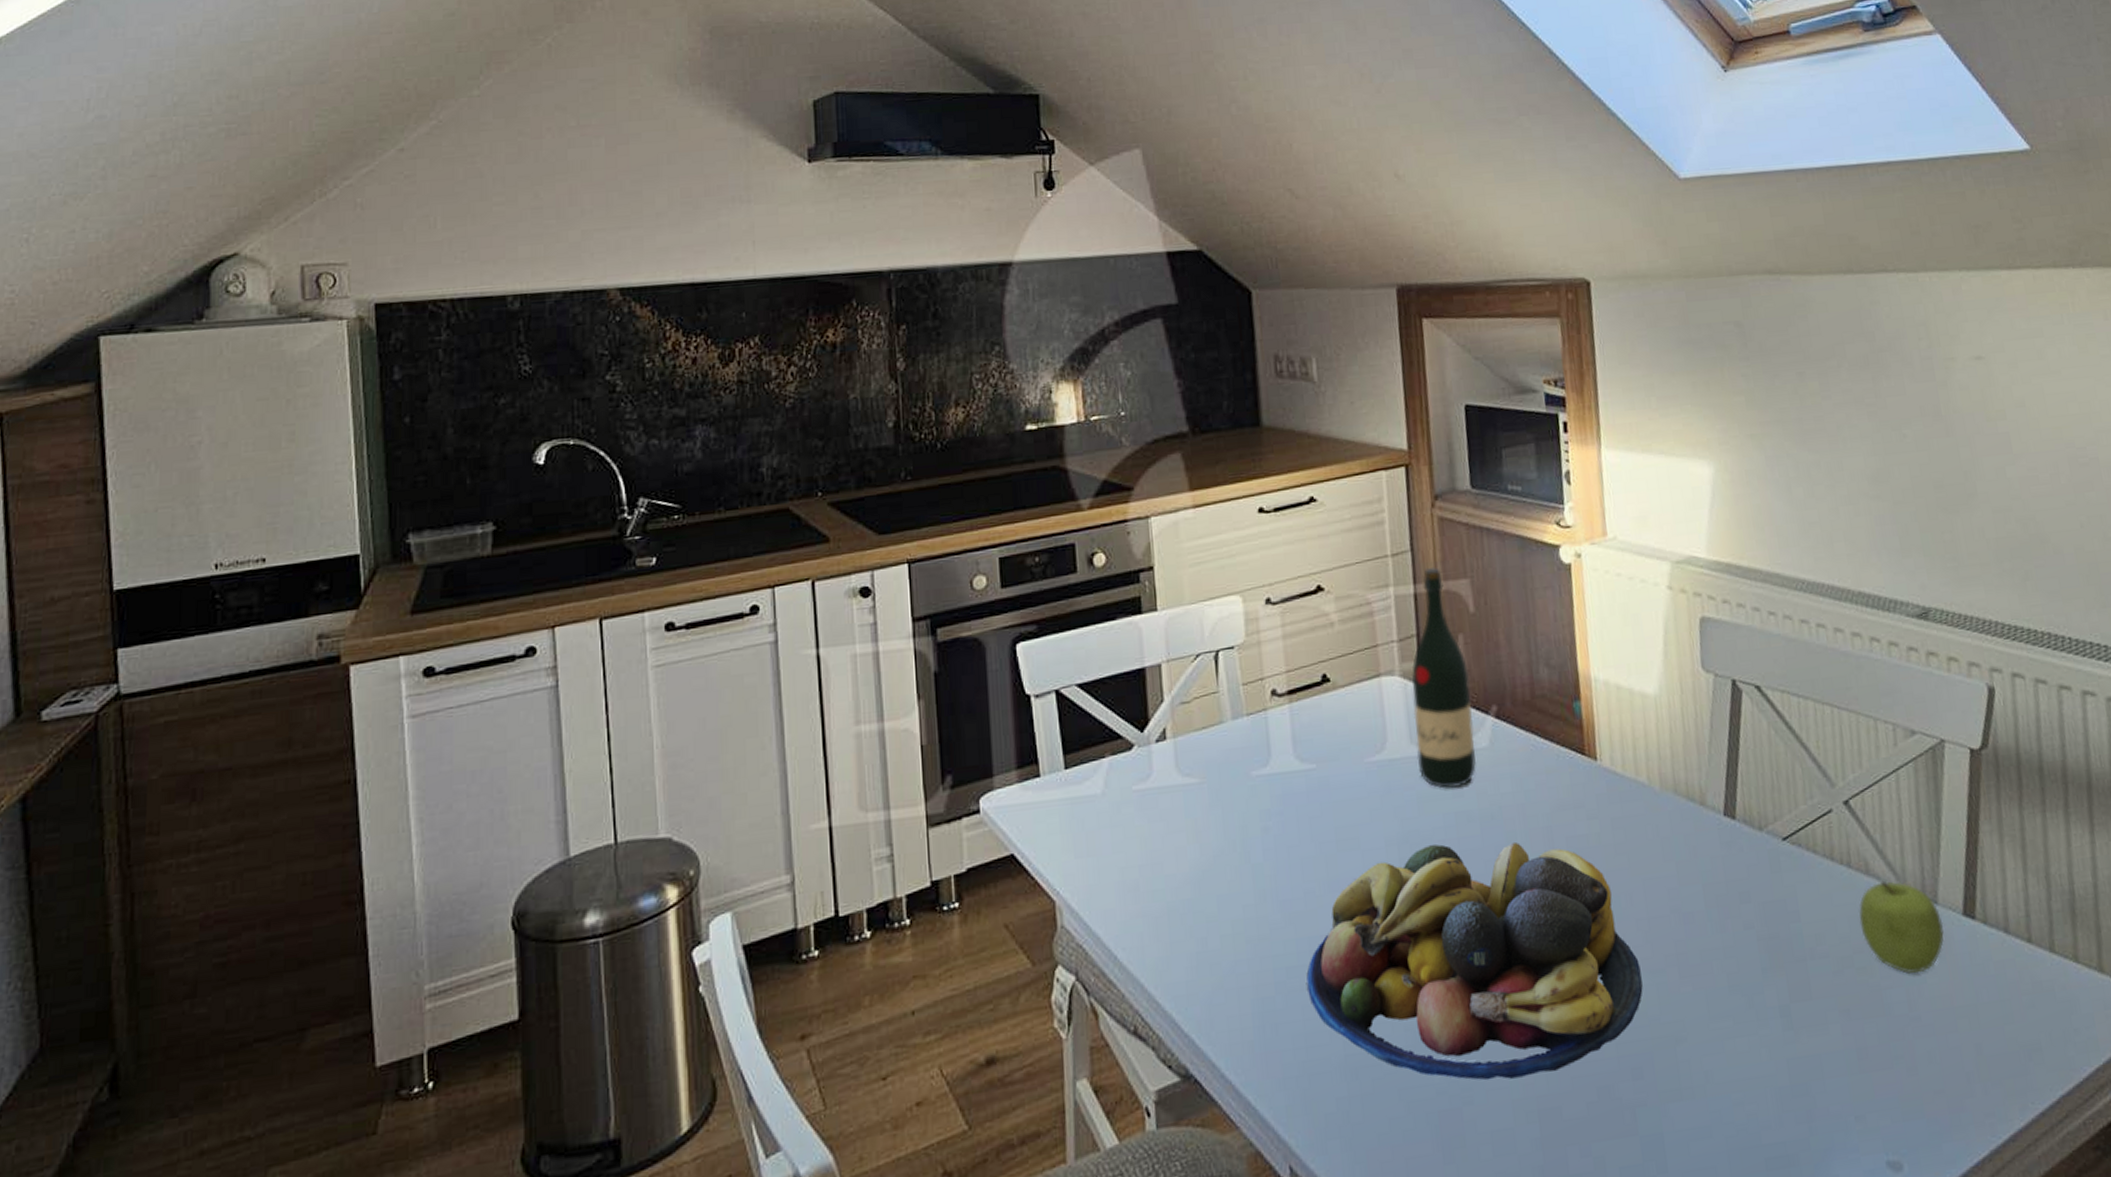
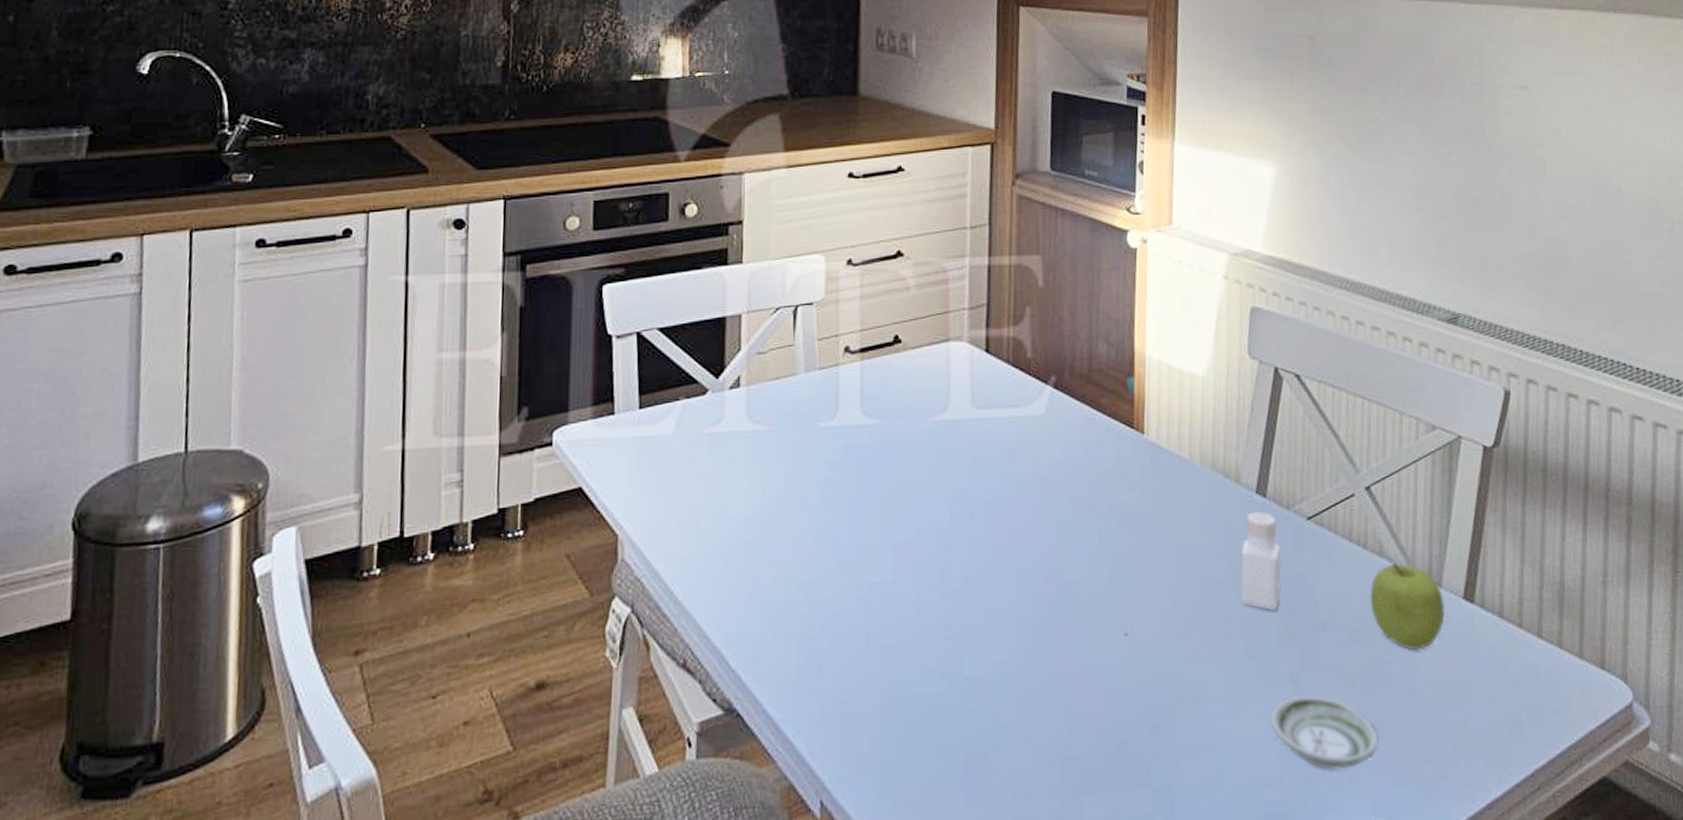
fruit bowl: present [1306,841,1643,1080] -> none [853,503,1167,729]
wine bottle: present [1411,567,1476,788] -> none [976,242,1034,451]
pepper shaker: none [1714,834,1762,940] -> present [1240,511,1281,610]
saucer: none [1762,1028,1884,1107] -> present [1271,695,1379,770]

